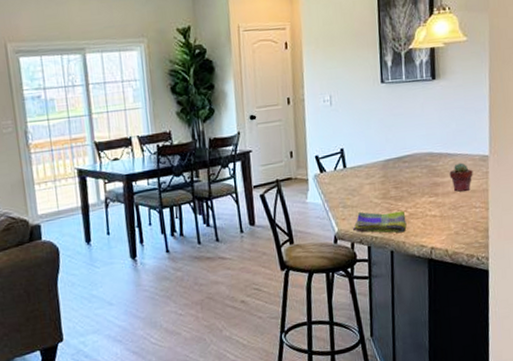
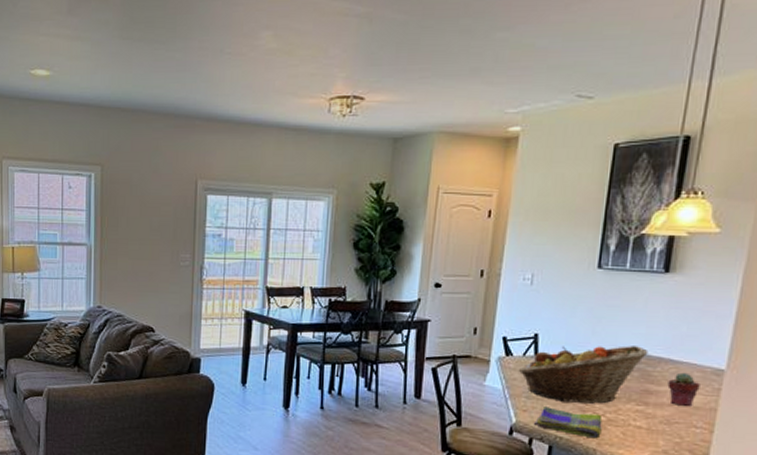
fruit basket: none [332,146,431,206] -> present [518,346,649,404]

